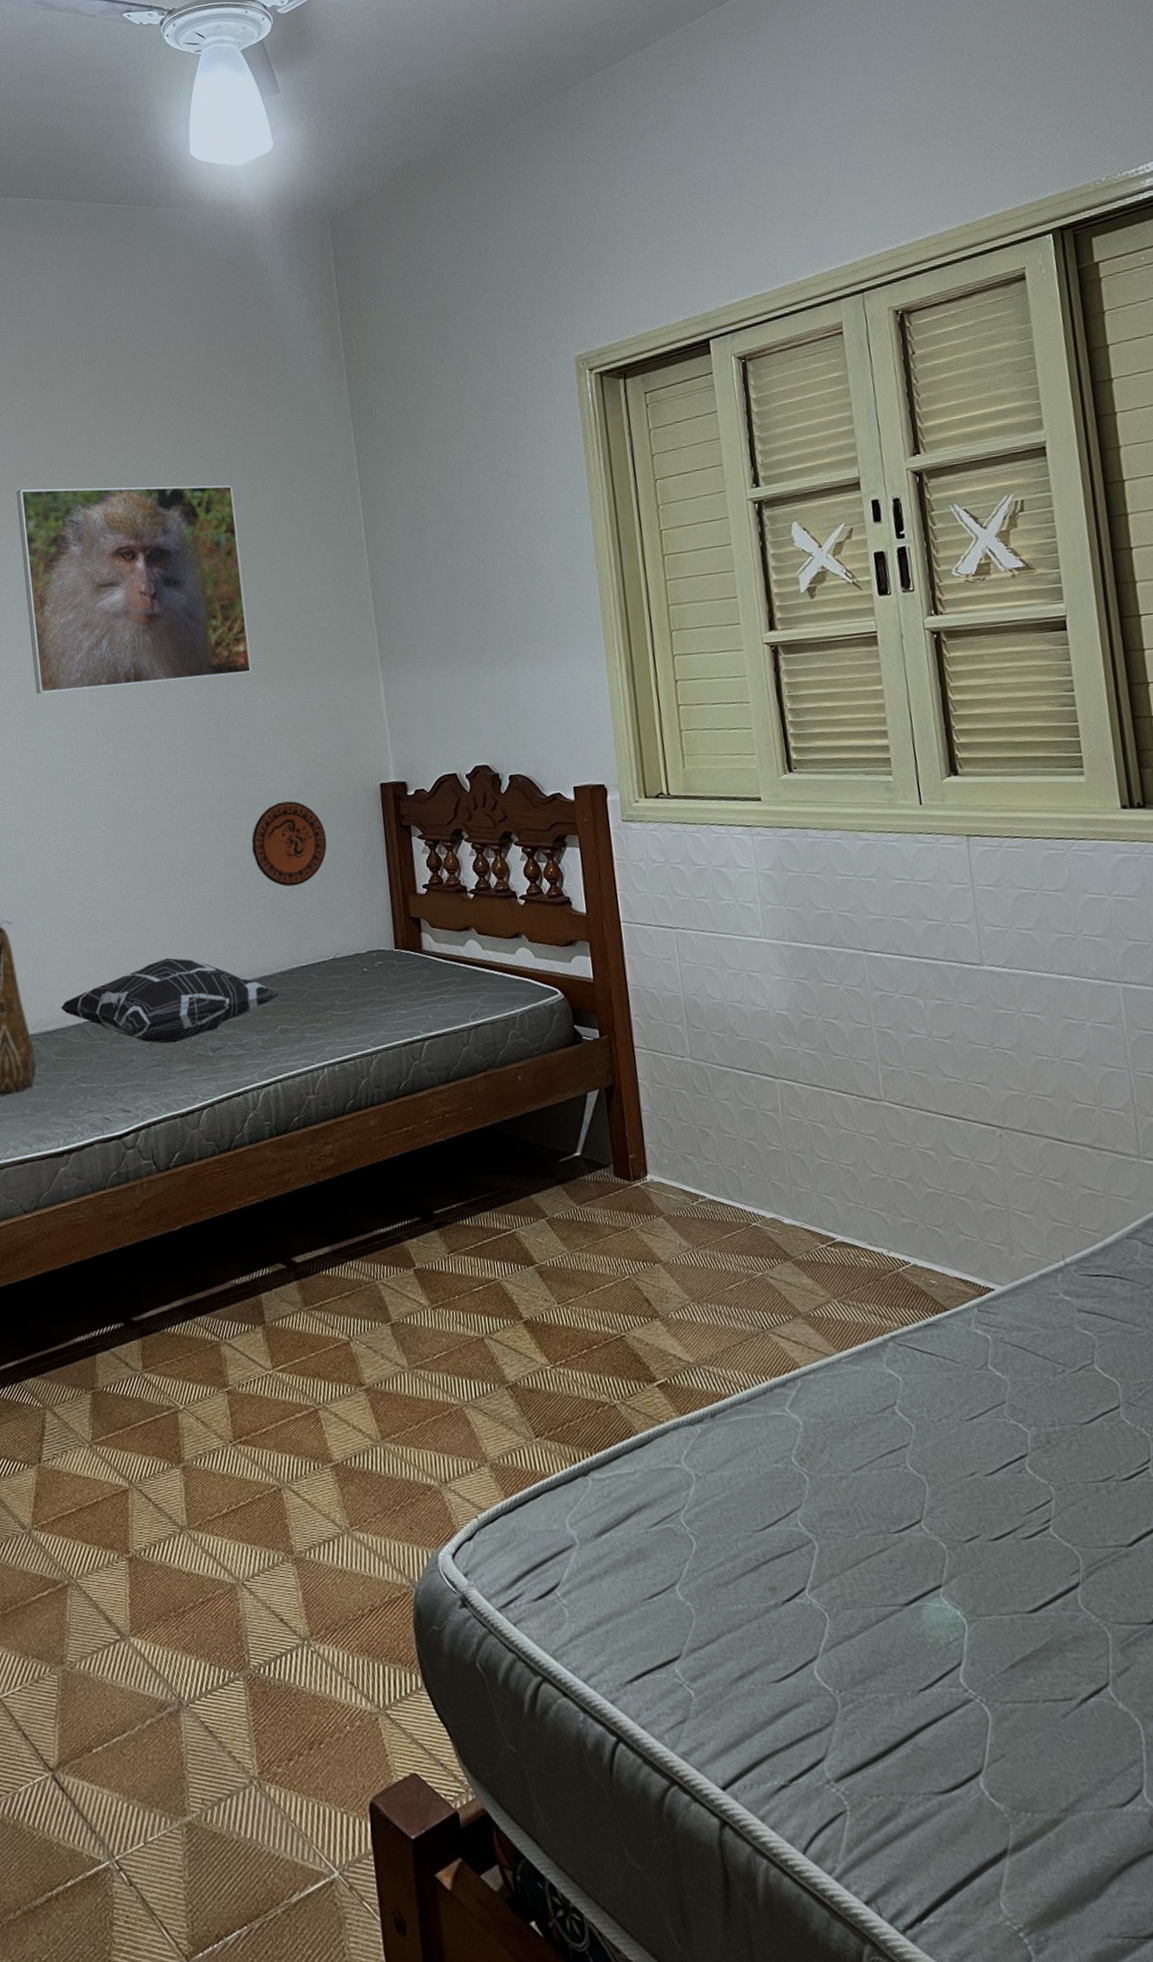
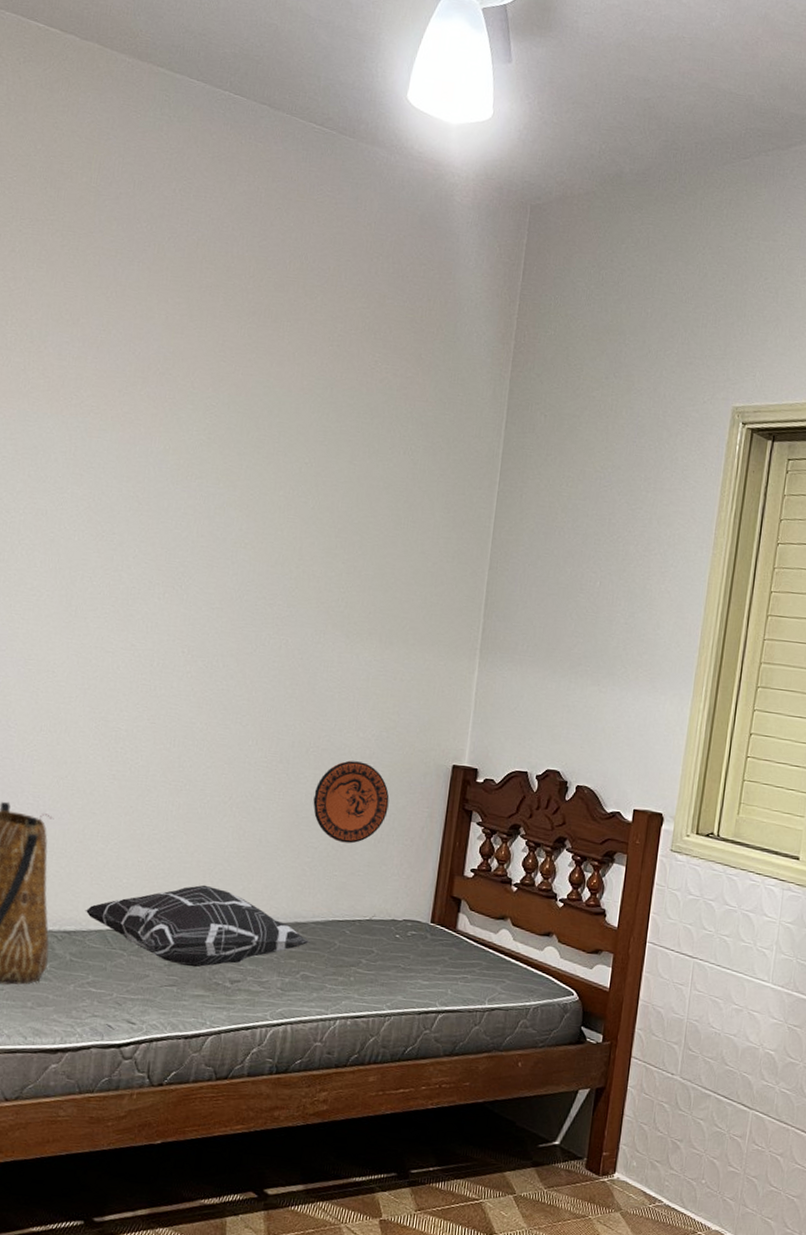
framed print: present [16,485,251,694] -> none [127,388,375,630]

